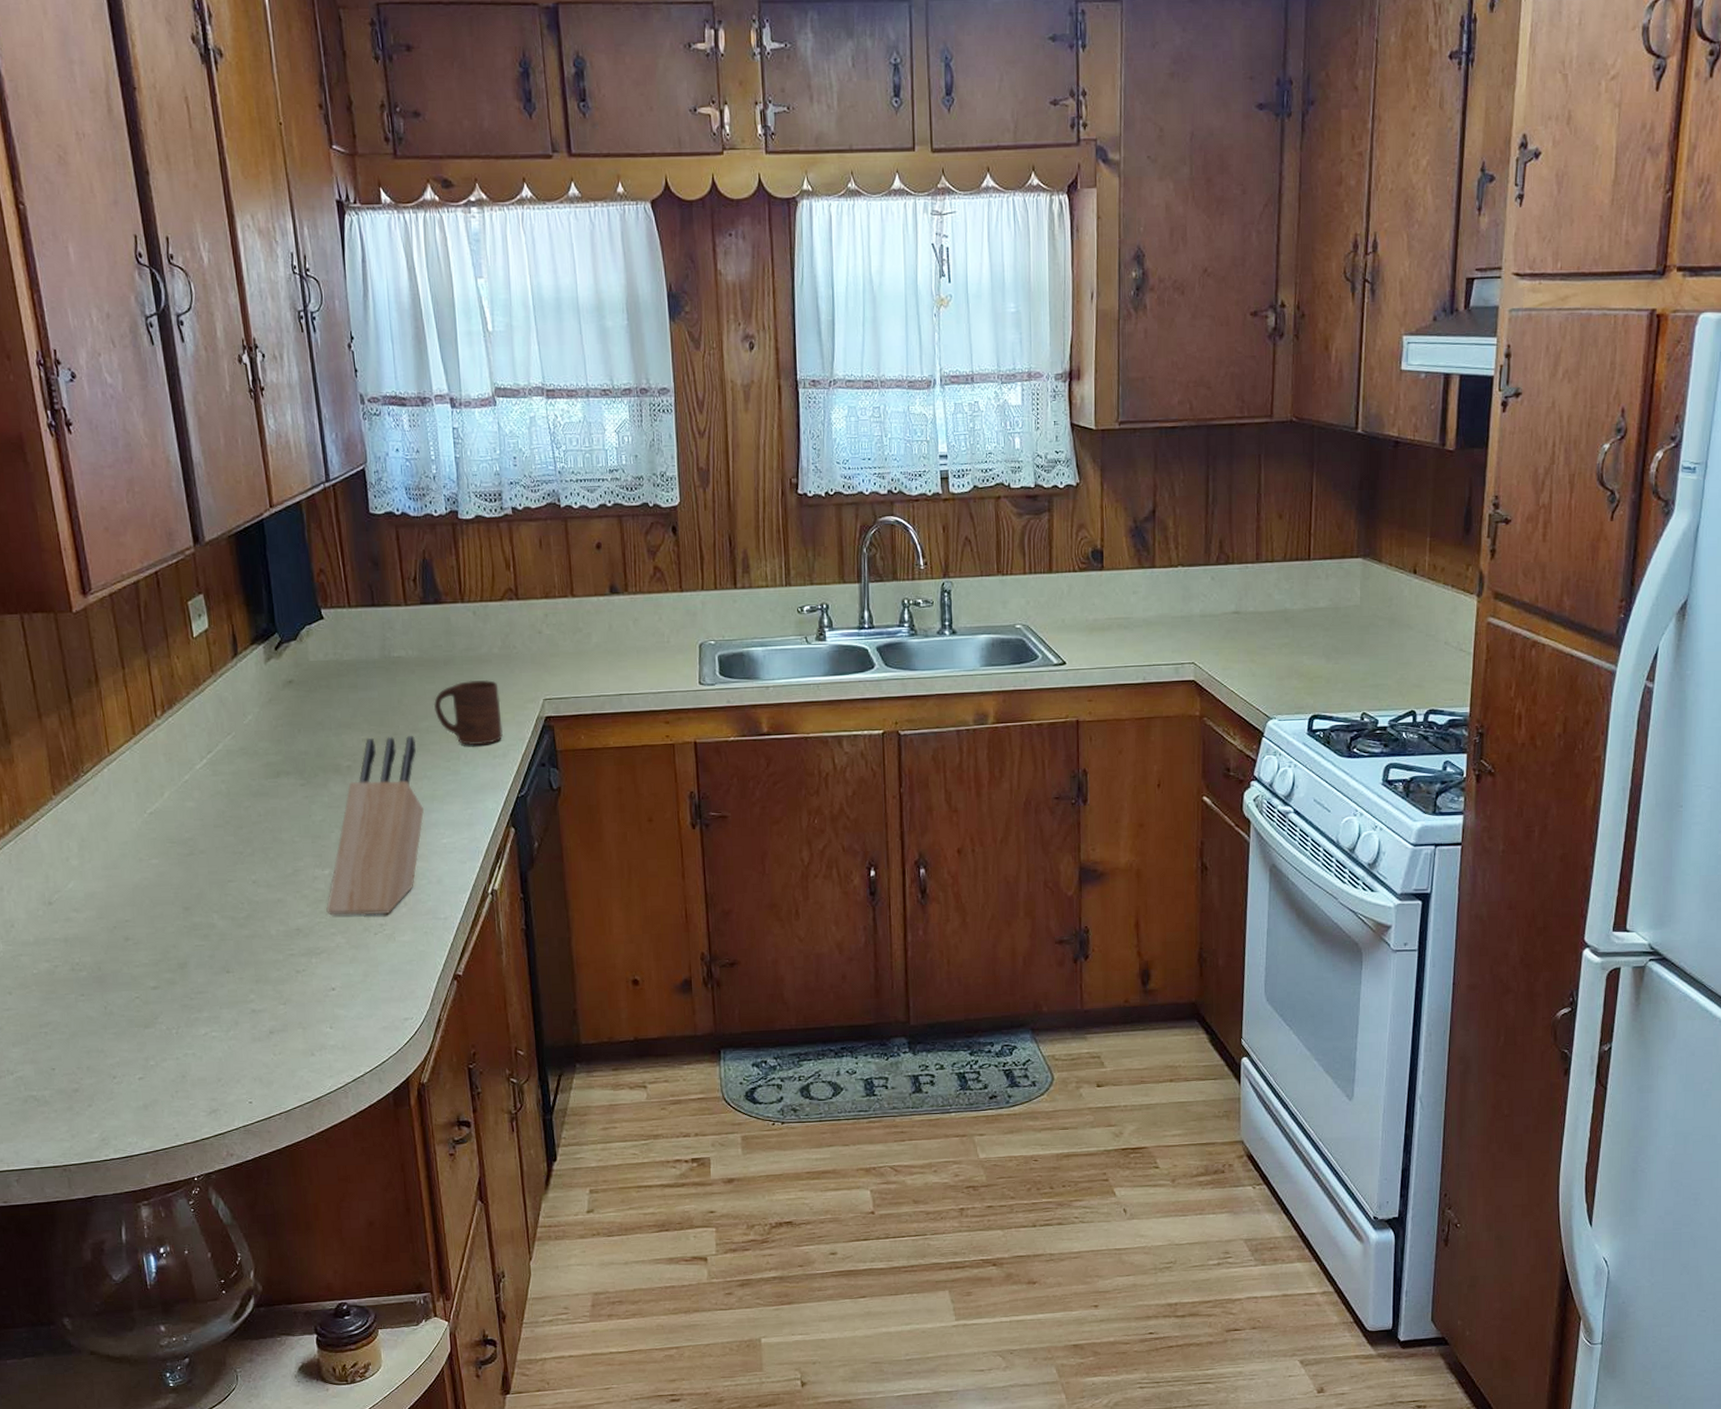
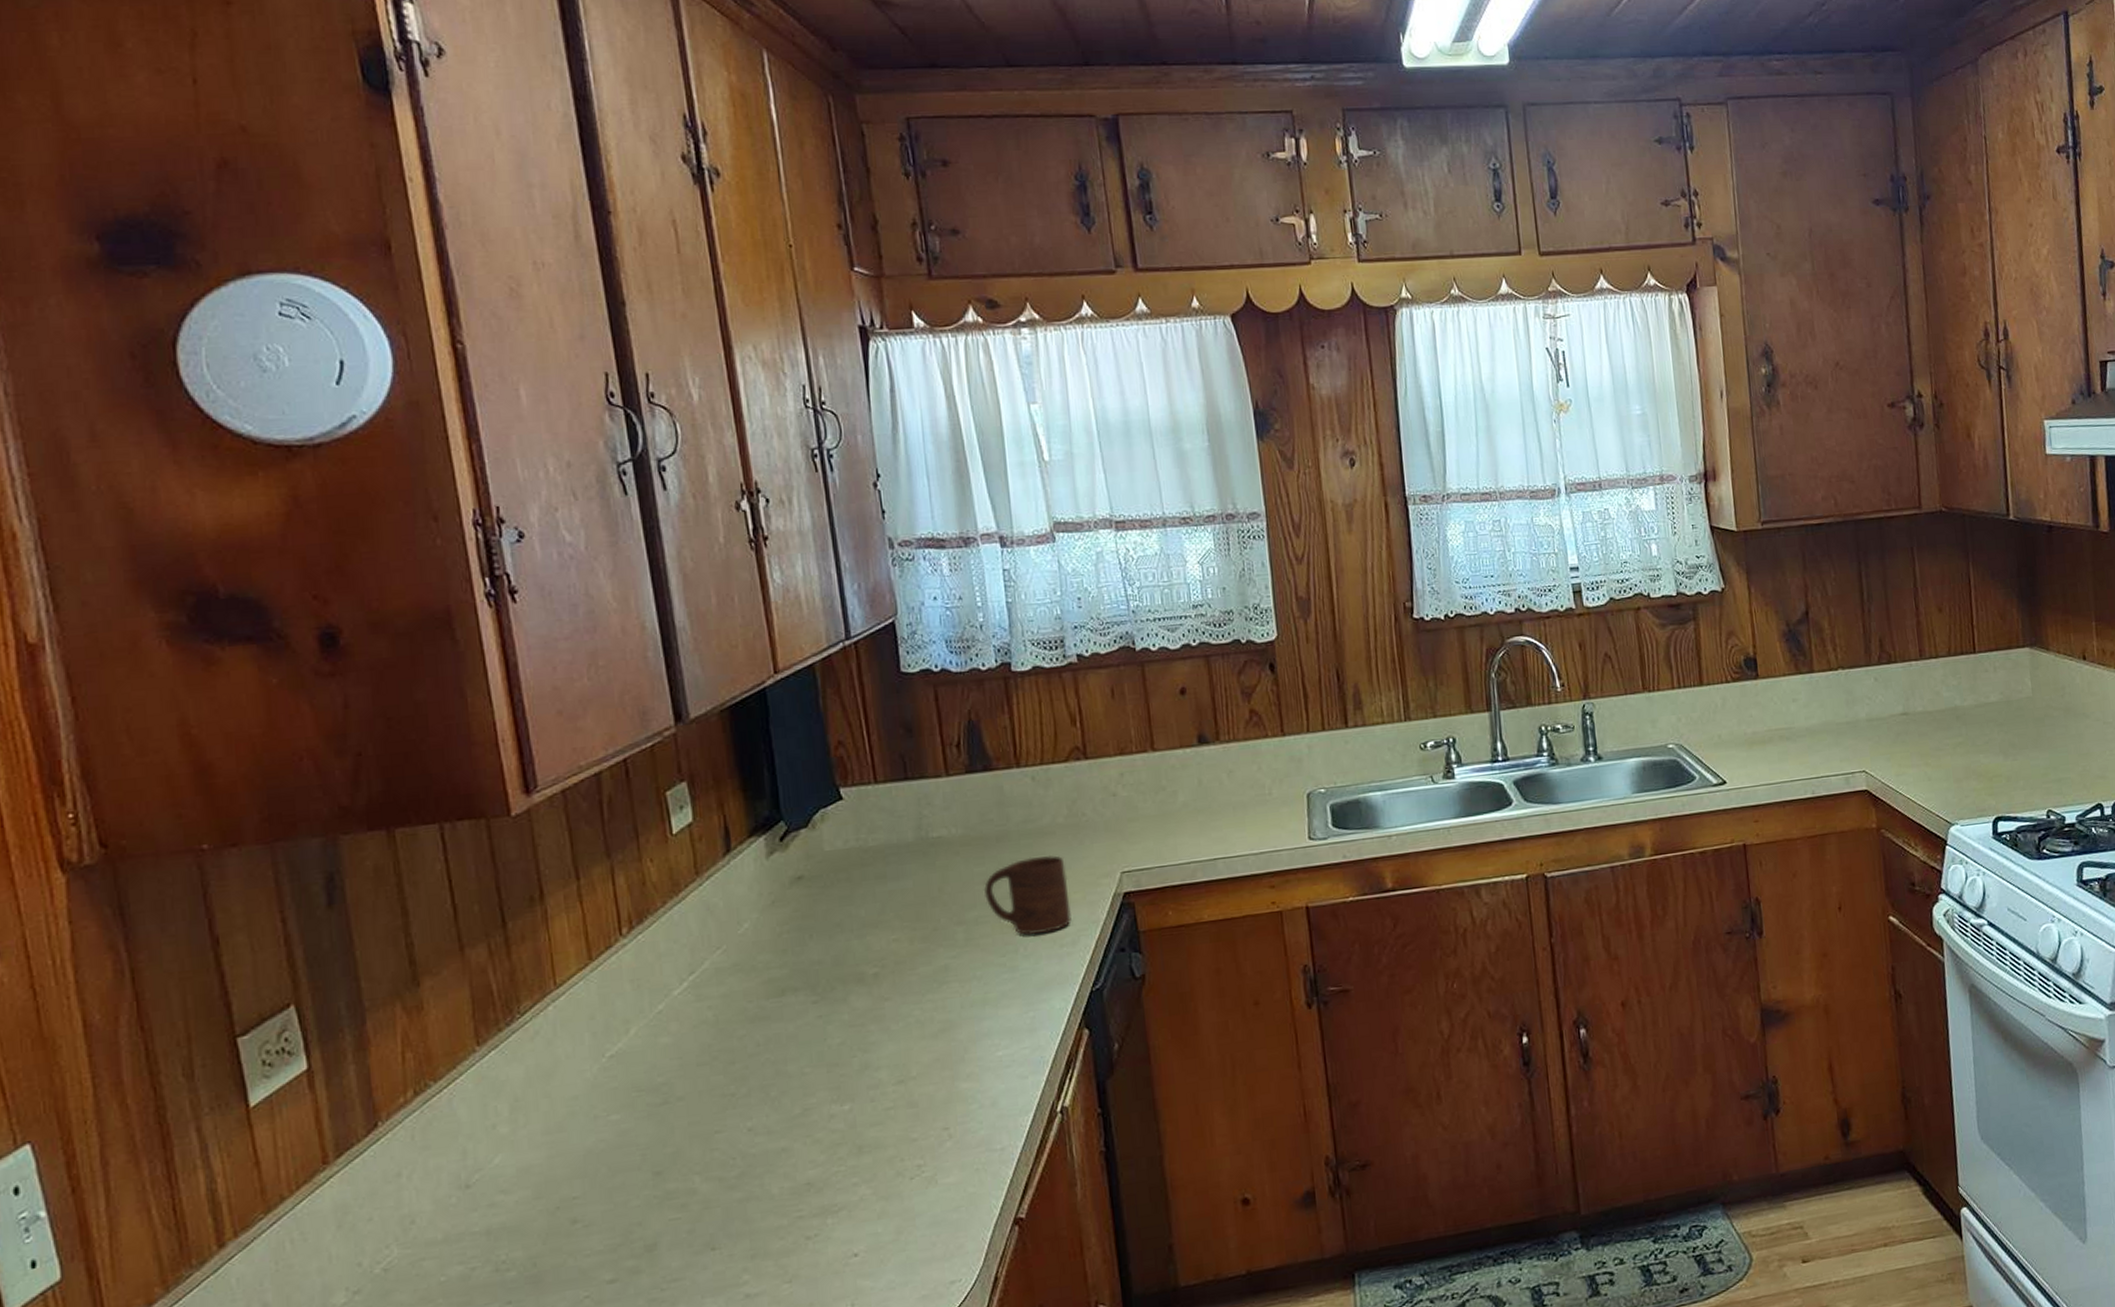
knife block: present [326,736,424,916] -> none [846,930,973,1162]

